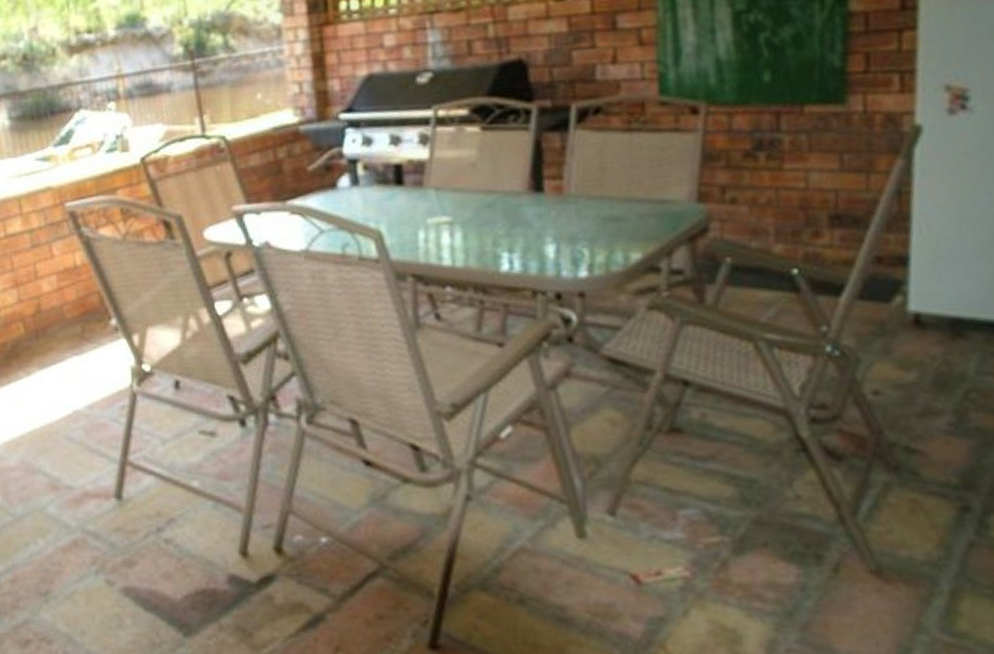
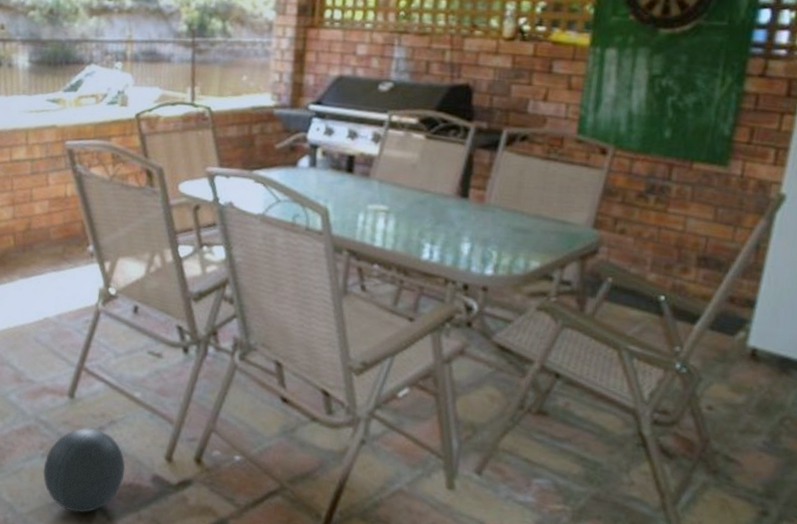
ball: none [99,532,195,633] -> present [43,428,126,513]

